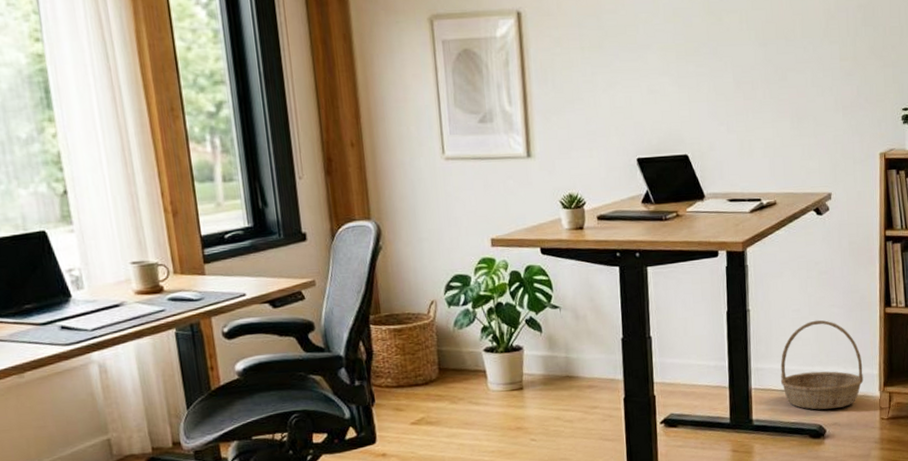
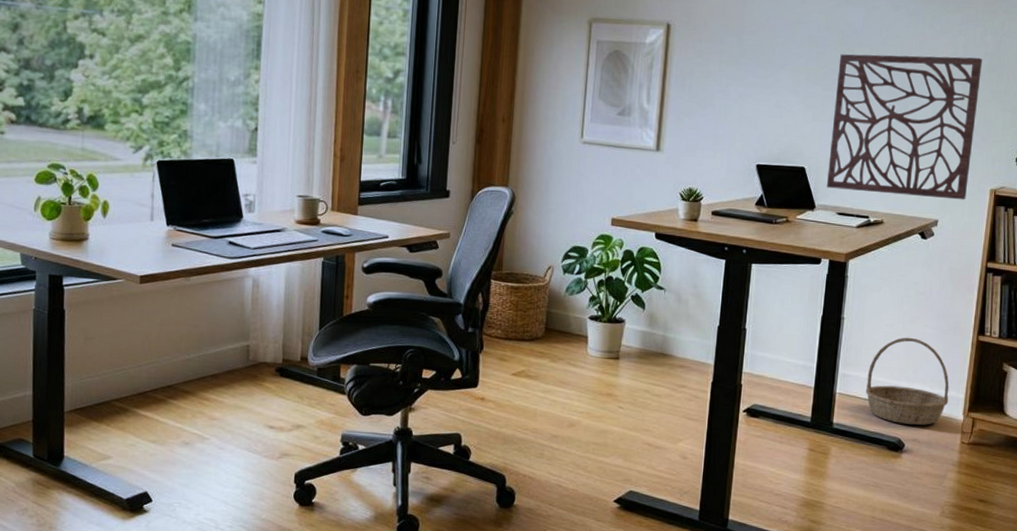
decorative wall panel: none [708,11,857,174] -> present [827,54,982,200]

